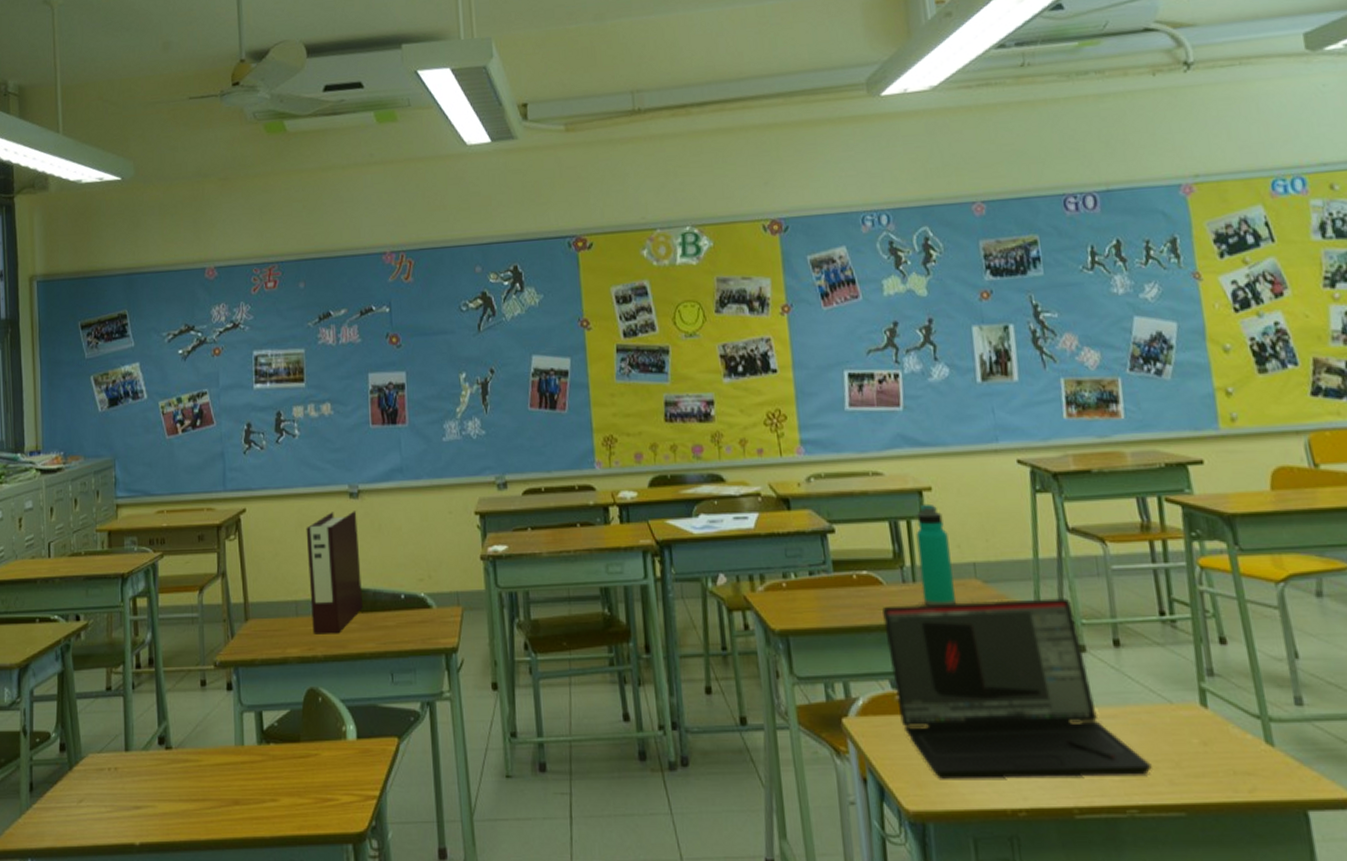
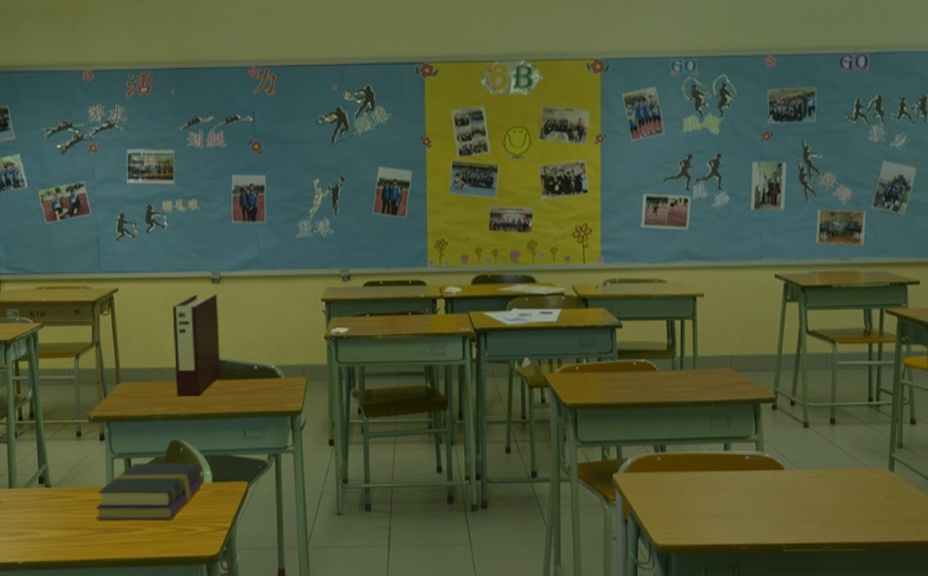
book: none [222,715,347,788] -> present [95,462,204,520]
laptop: present [882,598,1152,779] -> none [653,385,846,521]
water bottle: present [916,503,956,606] -> none [687,307,713,389]

